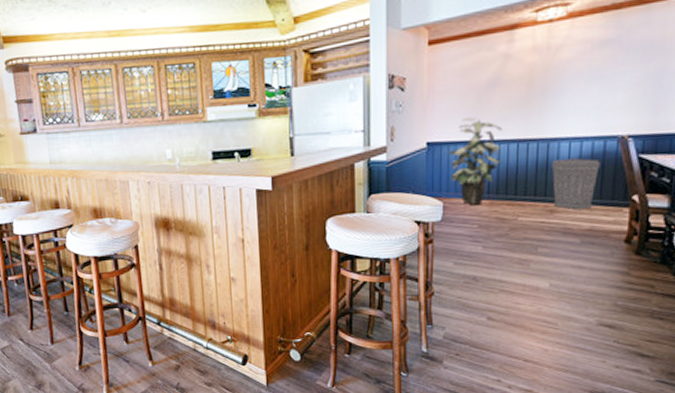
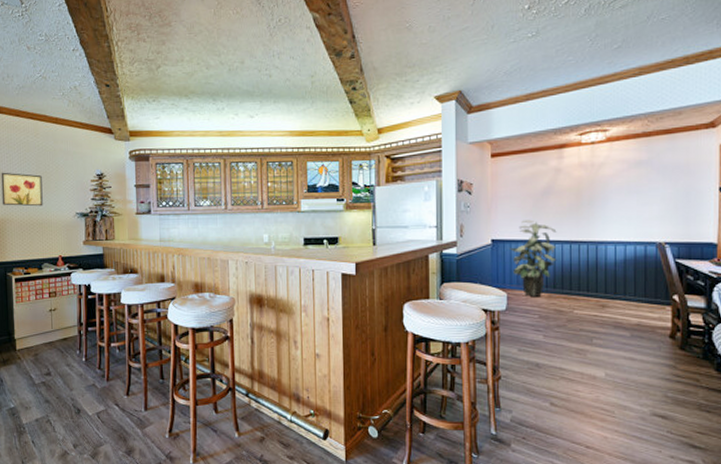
trash can: present [551,158,600,210] -> none [600,260,643,306]

